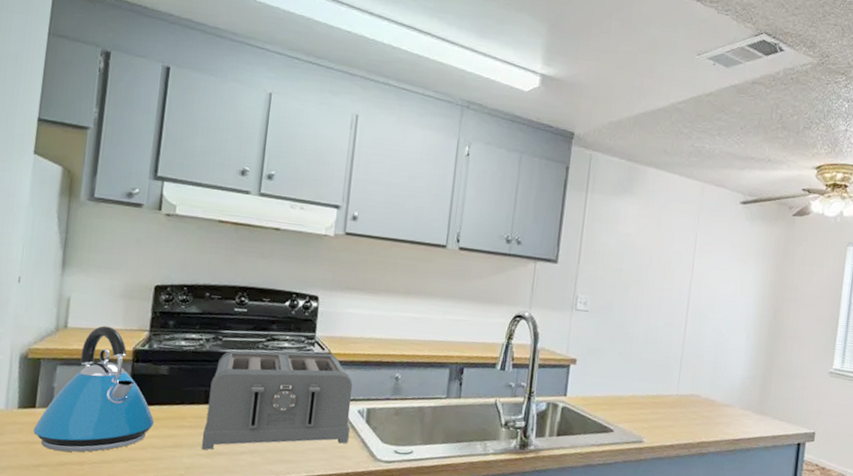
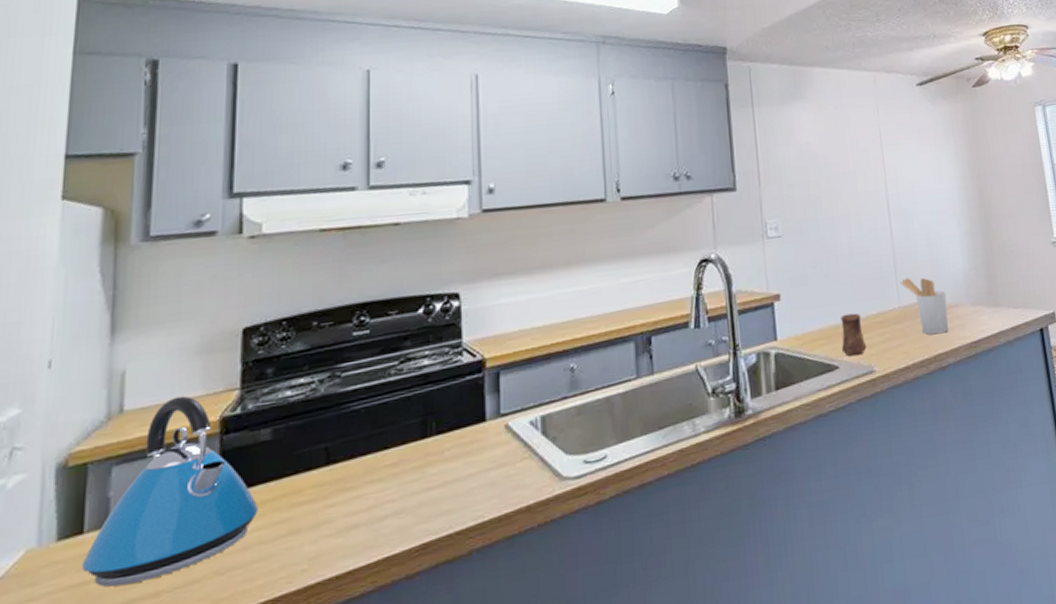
toaster: present [201,350,353,450] -> none [327,360,524,527]
cup: none [619,389,642,426] -> present [840,313,867,356]
utensil holder: none [682,372,721,426] -> present [900,278,949,335]

